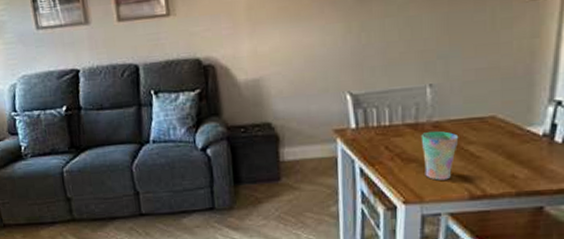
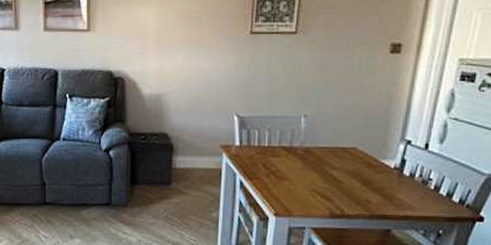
cup: present [420,130,459,180] -> none [293,155,325,198]

